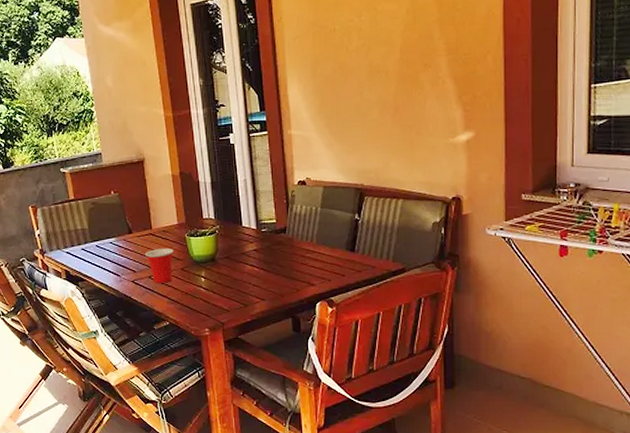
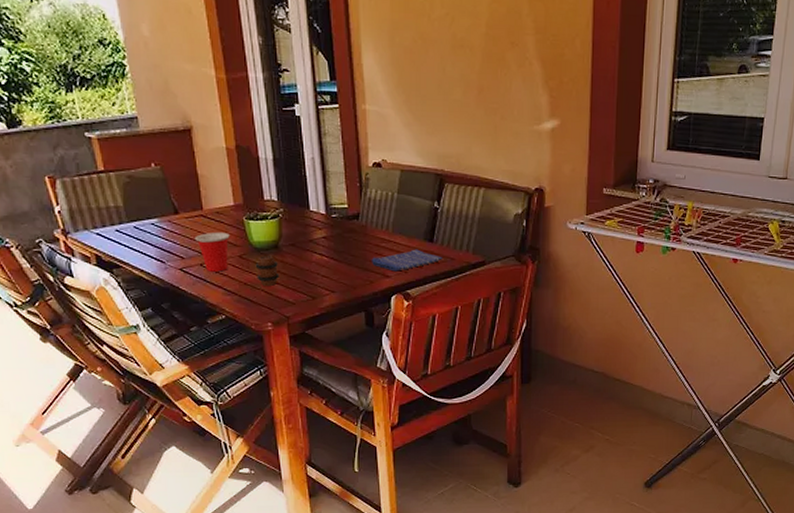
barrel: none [195,268,216,295] -> present [255,256,279,286]
dish towel: none [297,258,364,280] -> present [371,249,442,272]

